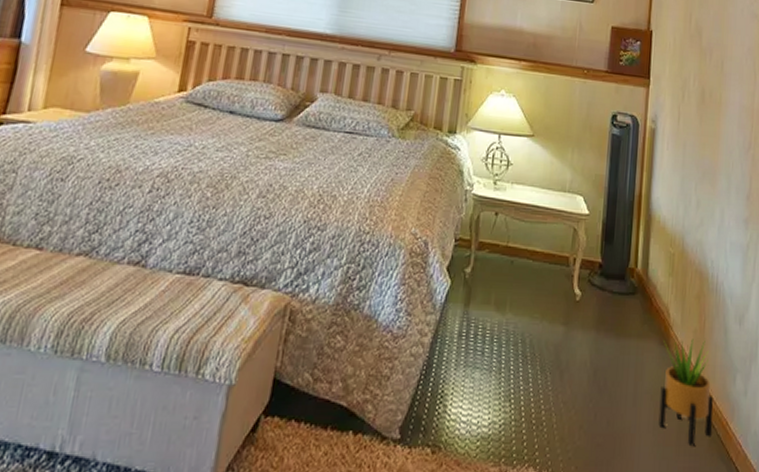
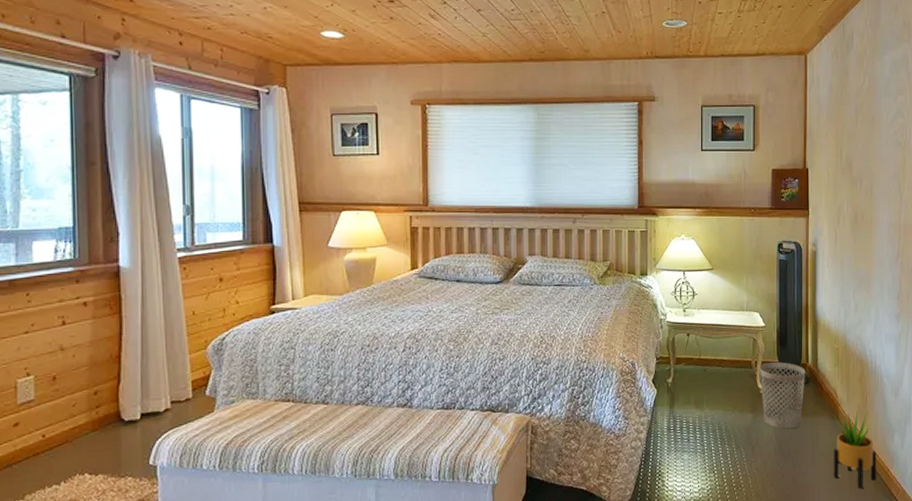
wastebasket: none [577,261,633,353] -> present [759,361,805,430]

